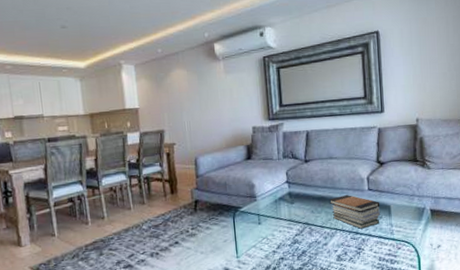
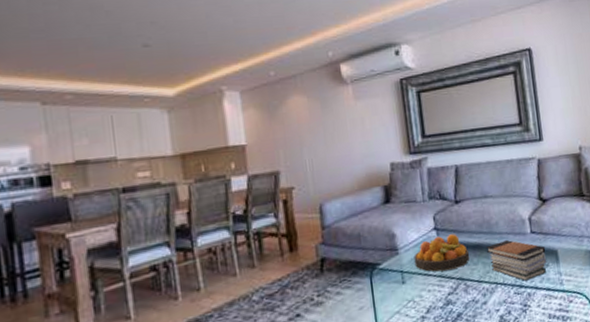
fruit bowl: none [269,187,315,217] -> present [413,234,470,272]

